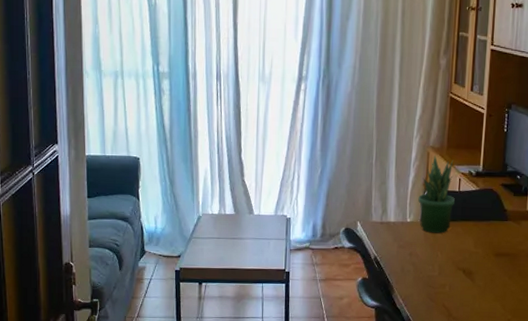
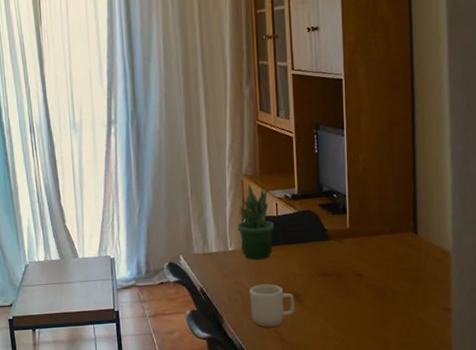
mug: none [422,258,467,302] -> present [249,284,295,328]

